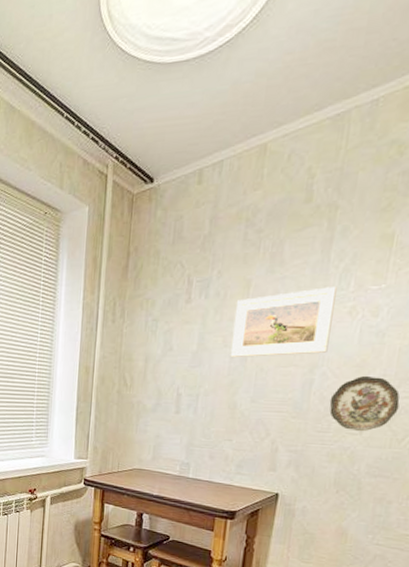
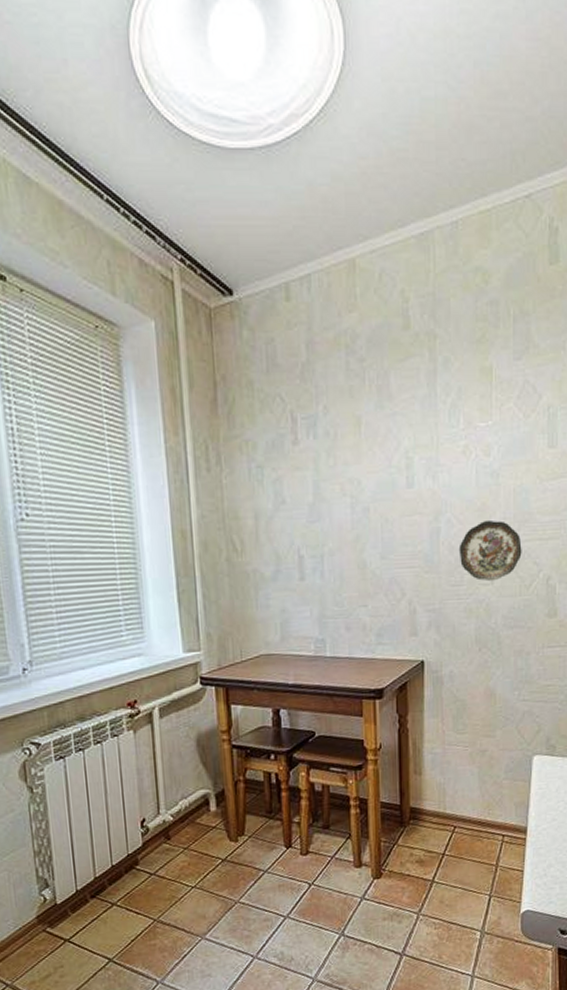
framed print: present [230,287,337,358] -> none [348,424,449,509]

